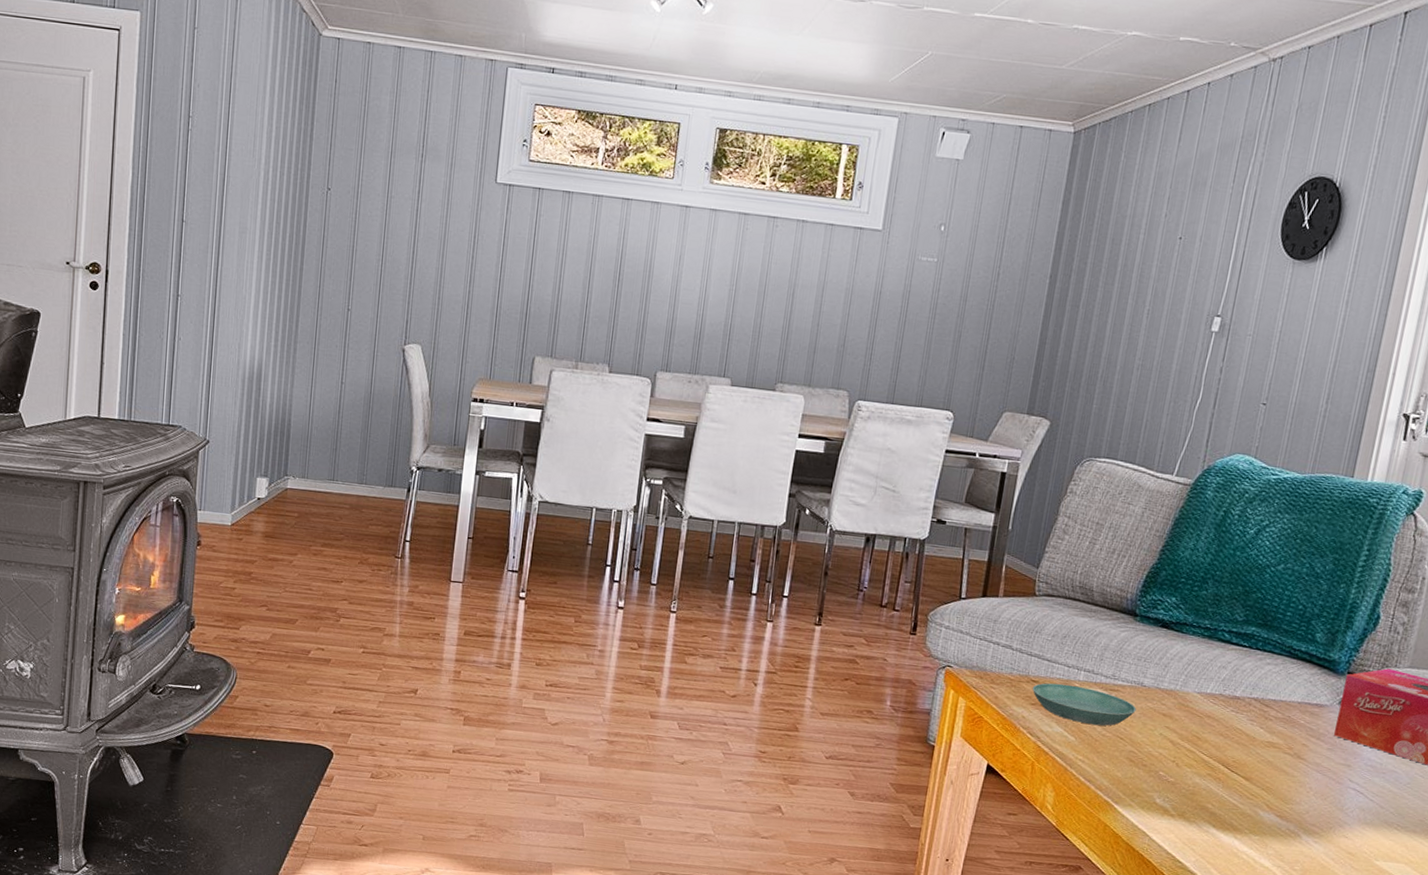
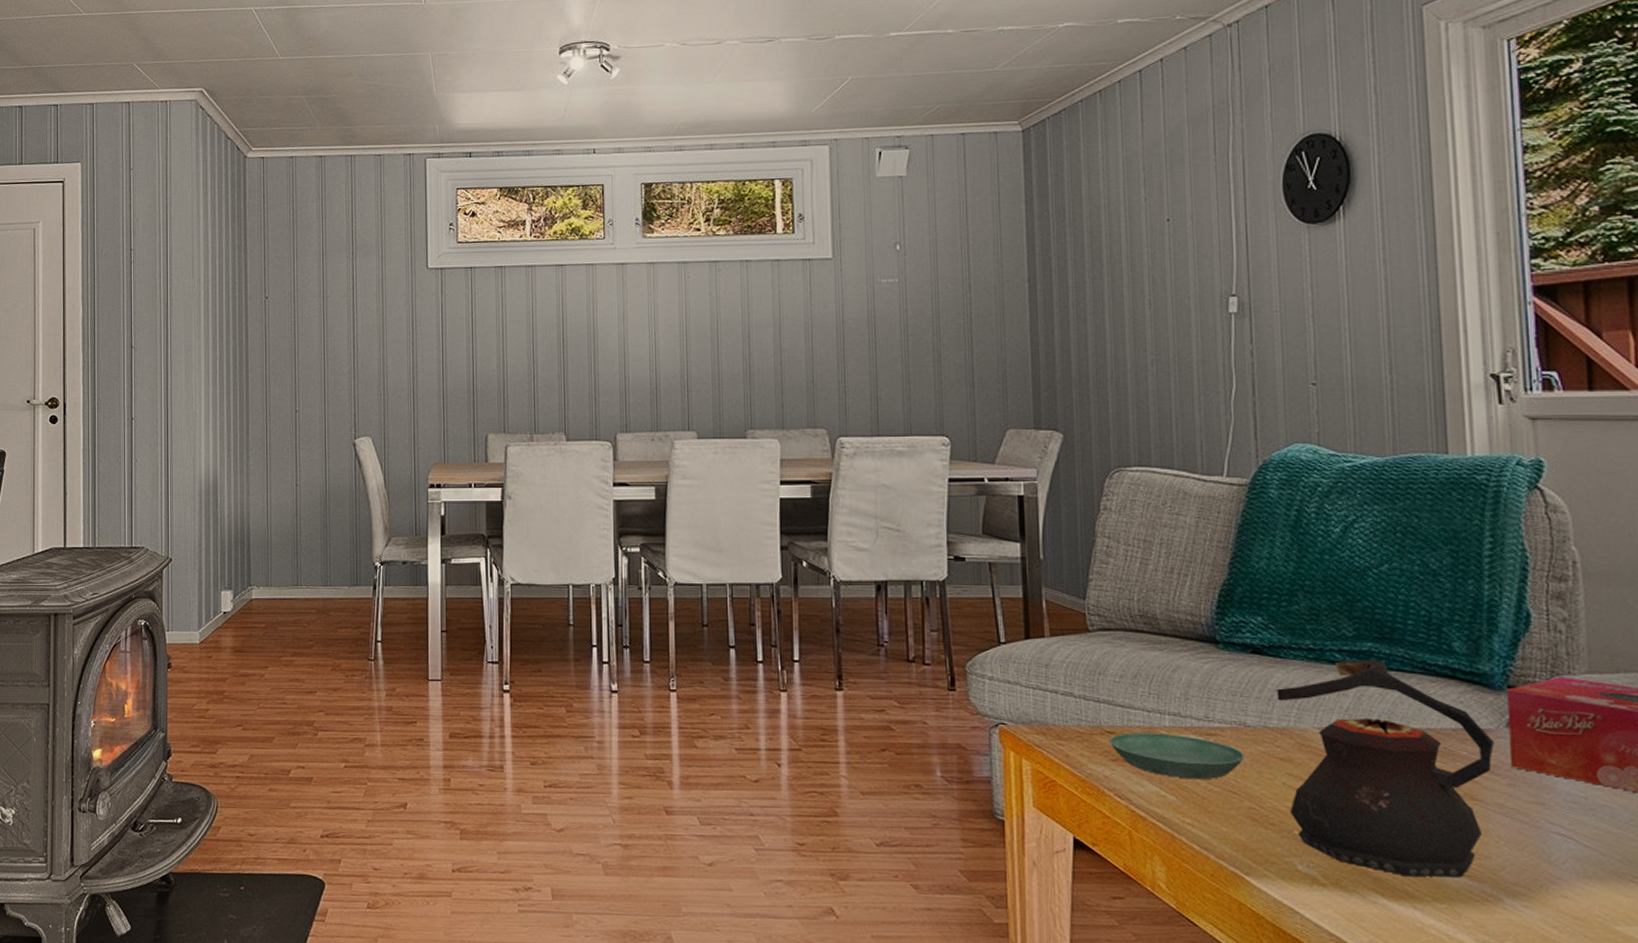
teapot: none [1160,639,1327,817] -> present [1276,660,1494,878]

